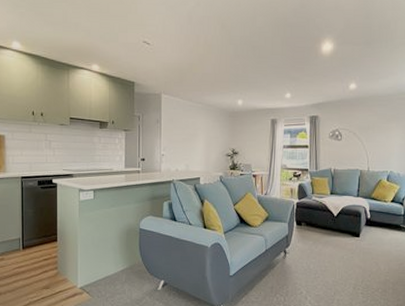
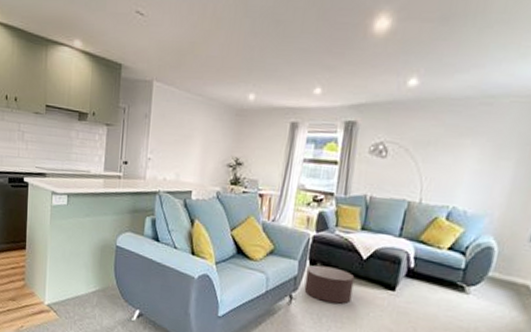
ottoman: none [294,224,330,252] -> present [304,265,355,304]

